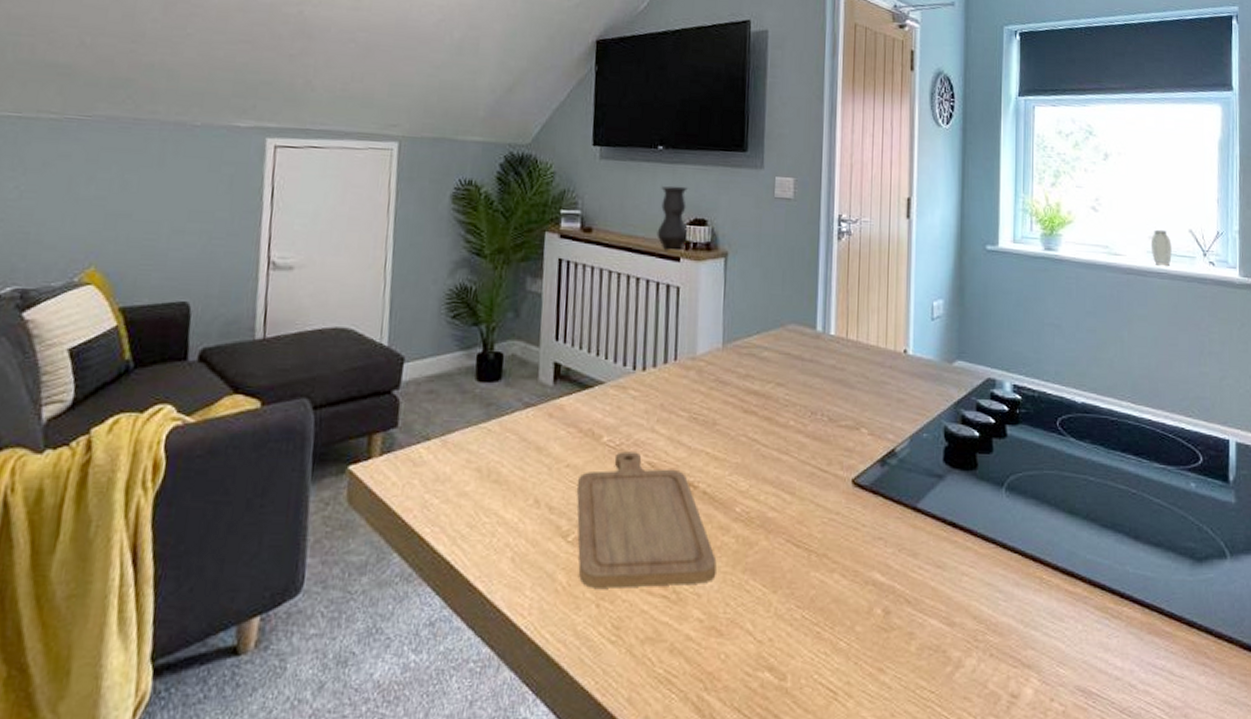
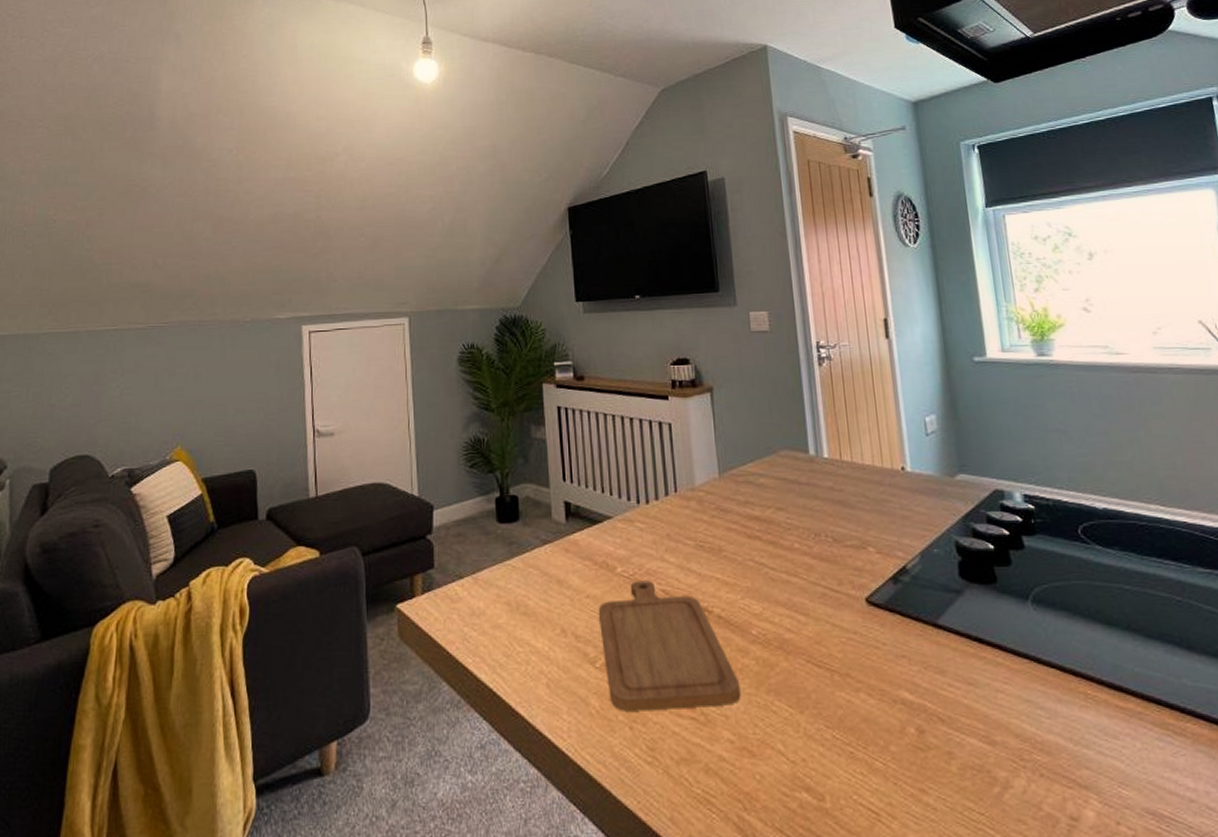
vase: present [657,185,689,250] -> none [642,330,674,390]
vase: present [1150,229,1172,267] -> none [1155,323,1183,362]

